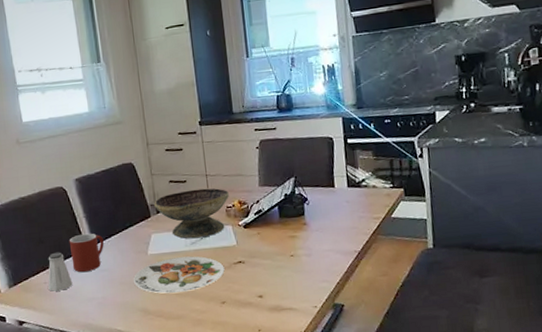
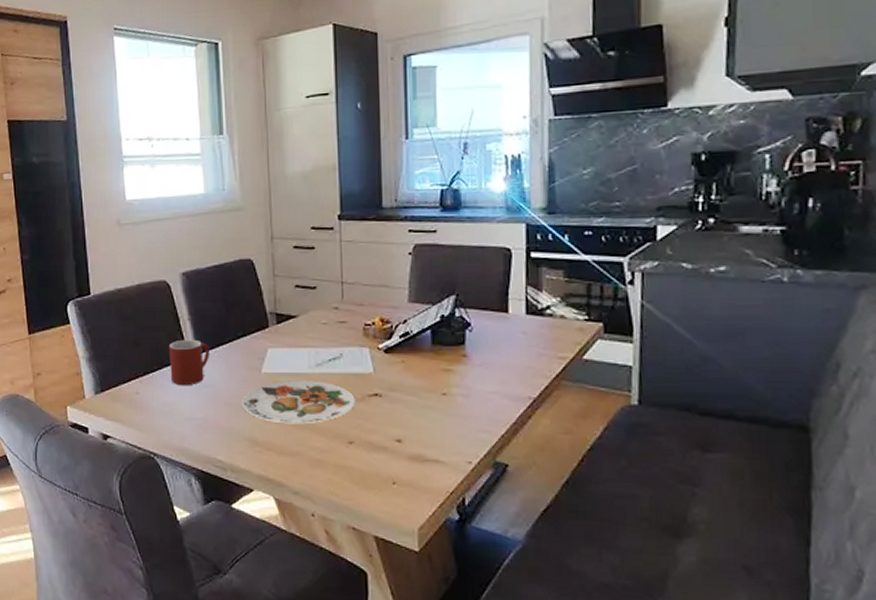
saltshaker: present [48,252,73,292] -> none [140,358,169,404]
decorative bowl: present [154,188,229,239] -> none [274,298,369,359]

